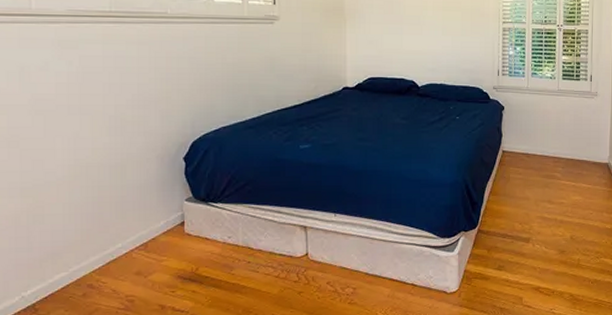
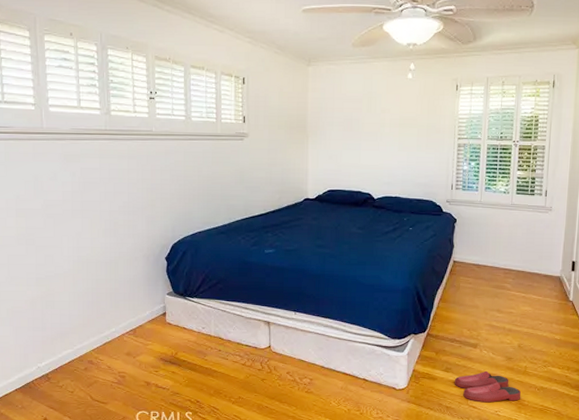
slippers: none [507,266,575,301] -> present [454,370,521,403]

